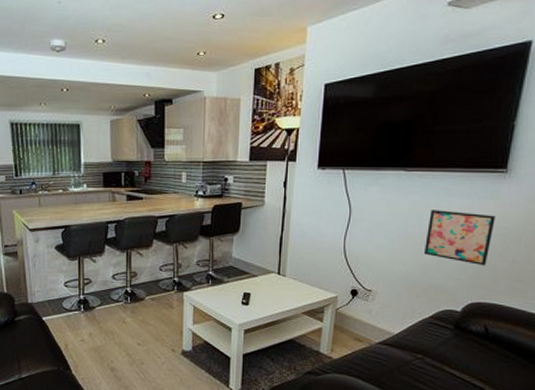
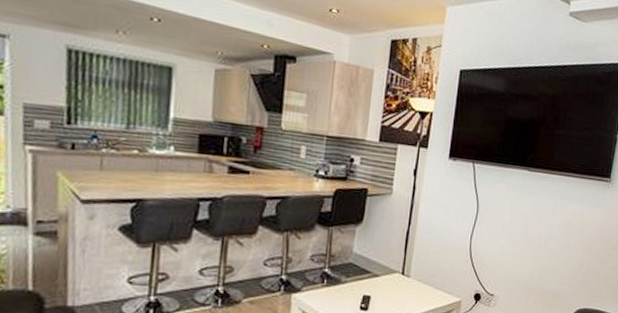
wall art: present [423,210,496,266] -> none [541,213,601,272]

